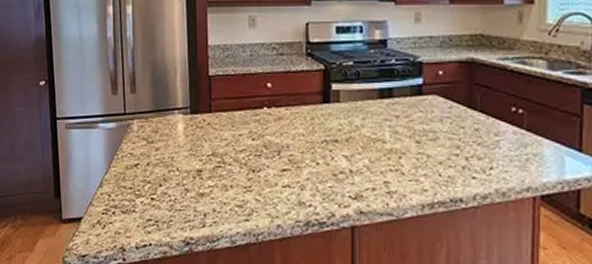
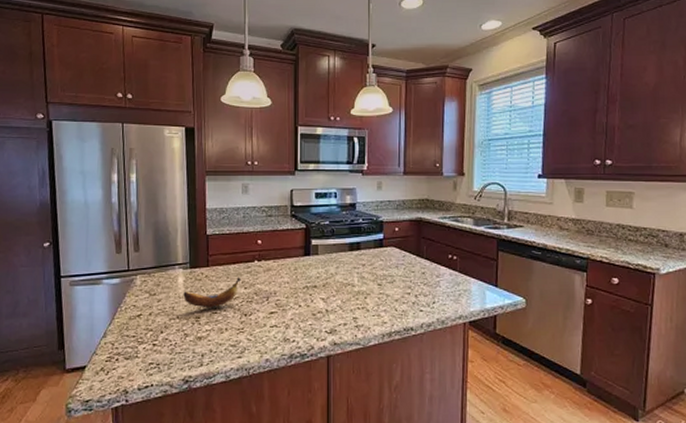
banana: none [183,126,249,161] -> present [183,277,242,308]

